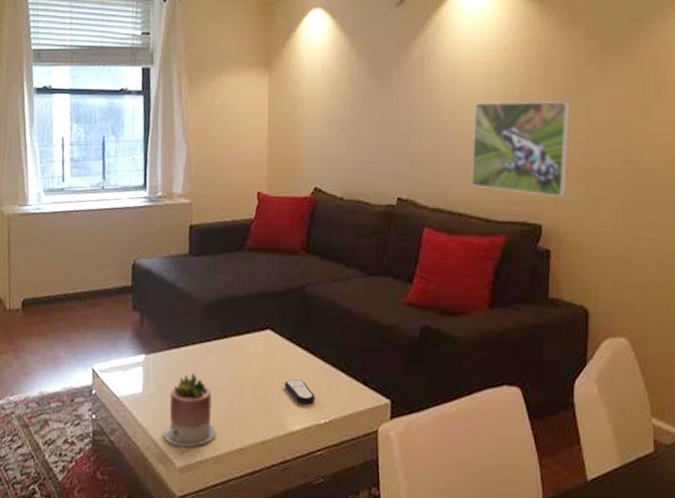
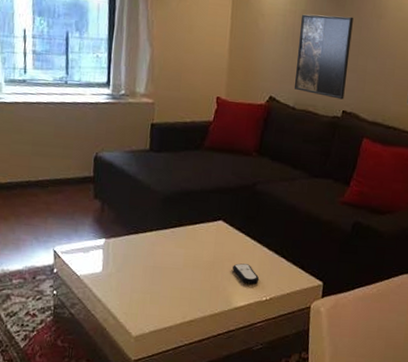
succulent planter: present [163,373,217,448] -> none [121,256,170,320]
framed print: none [340,94,401,186] -> present [294,14,354,100]

